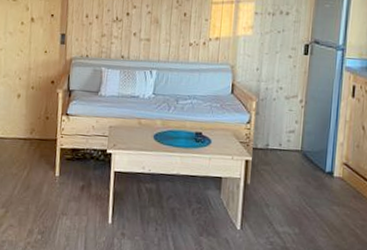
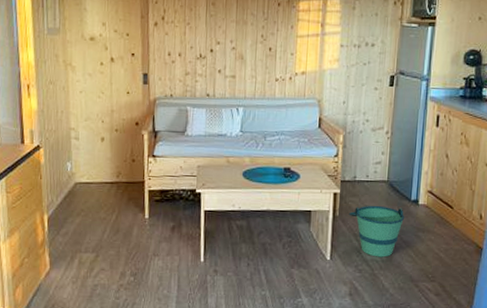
bucket: none [260,174,319,230] -> present [348,205,405,257]

